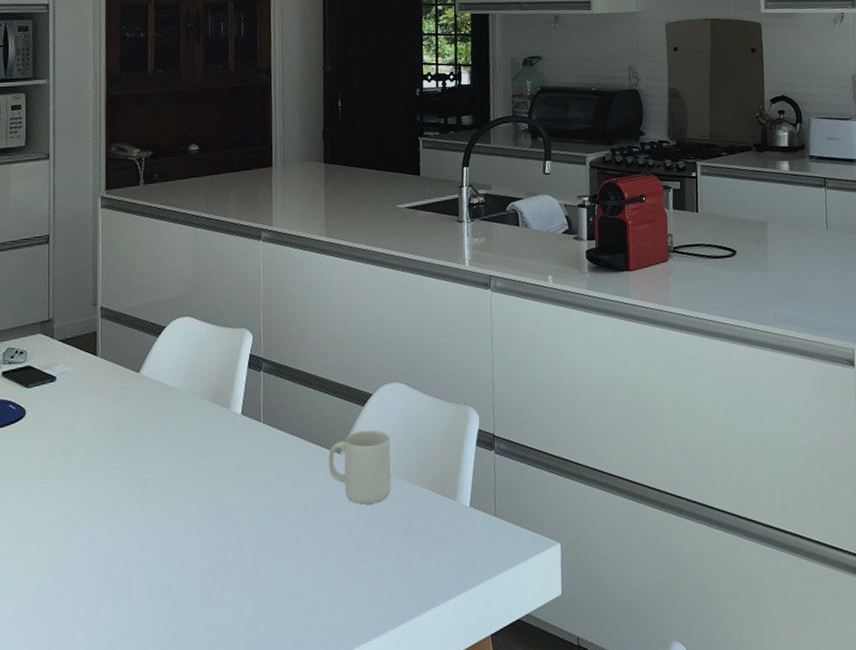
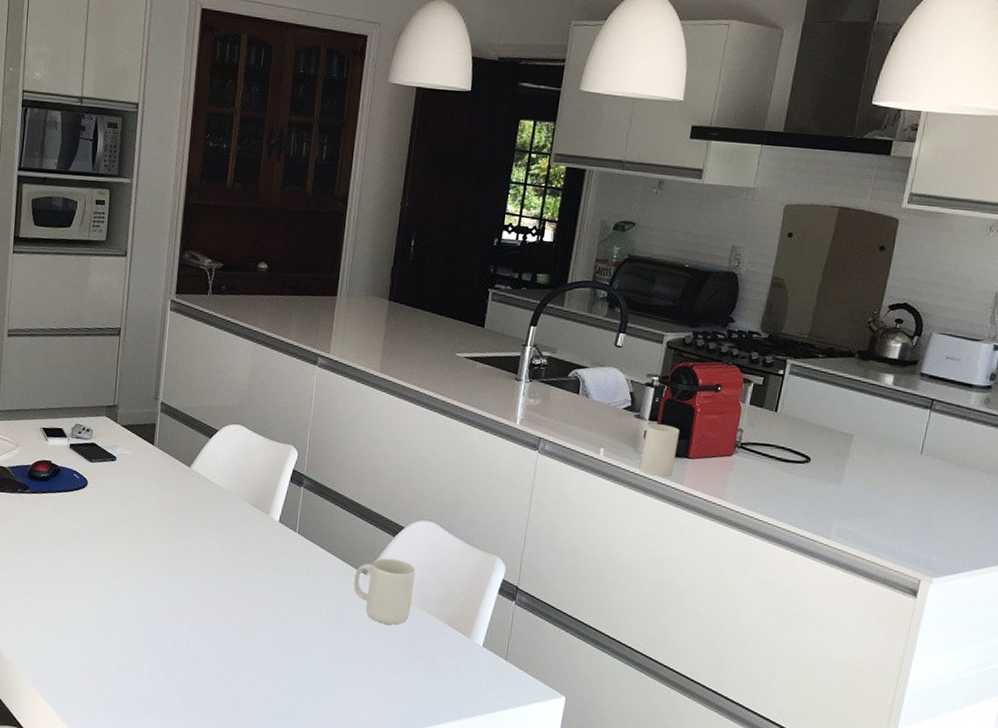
cup: none [586,242,619,295] -> present [640,423,680,478]

